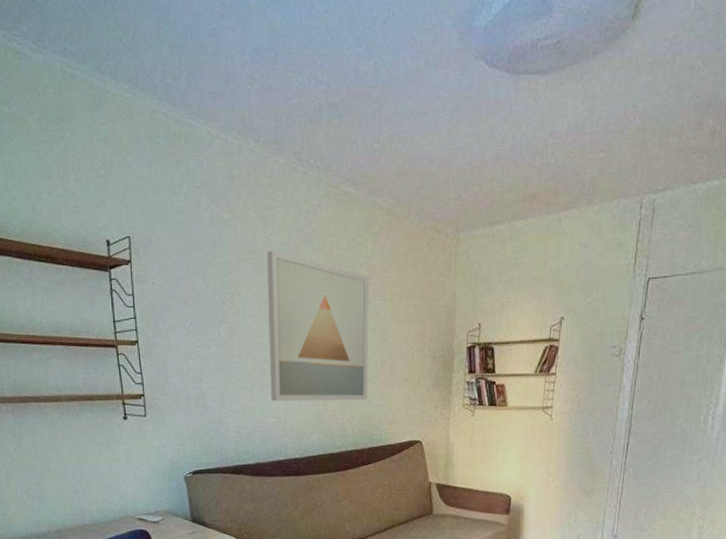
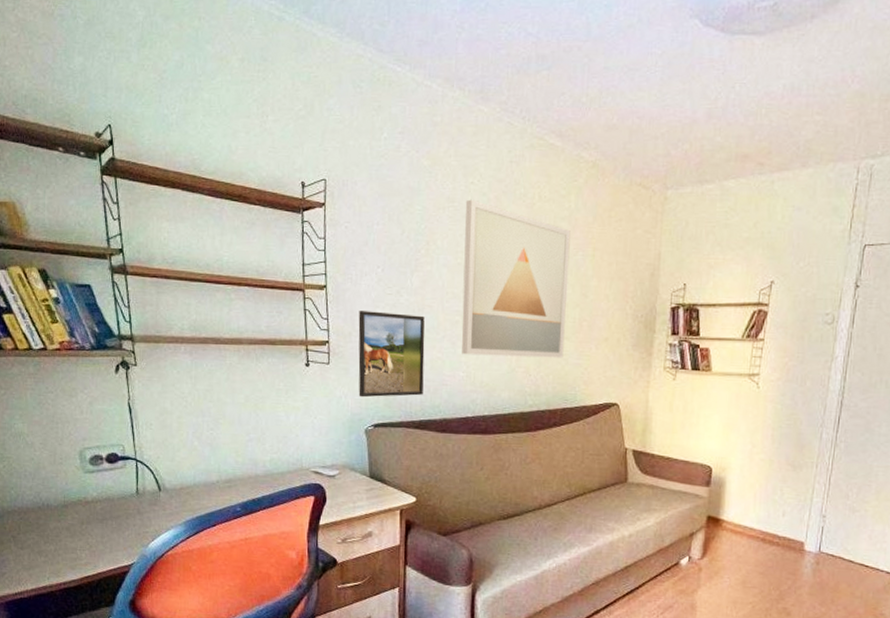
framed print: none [171,364,237,447] -> present [358,311,425,398]

